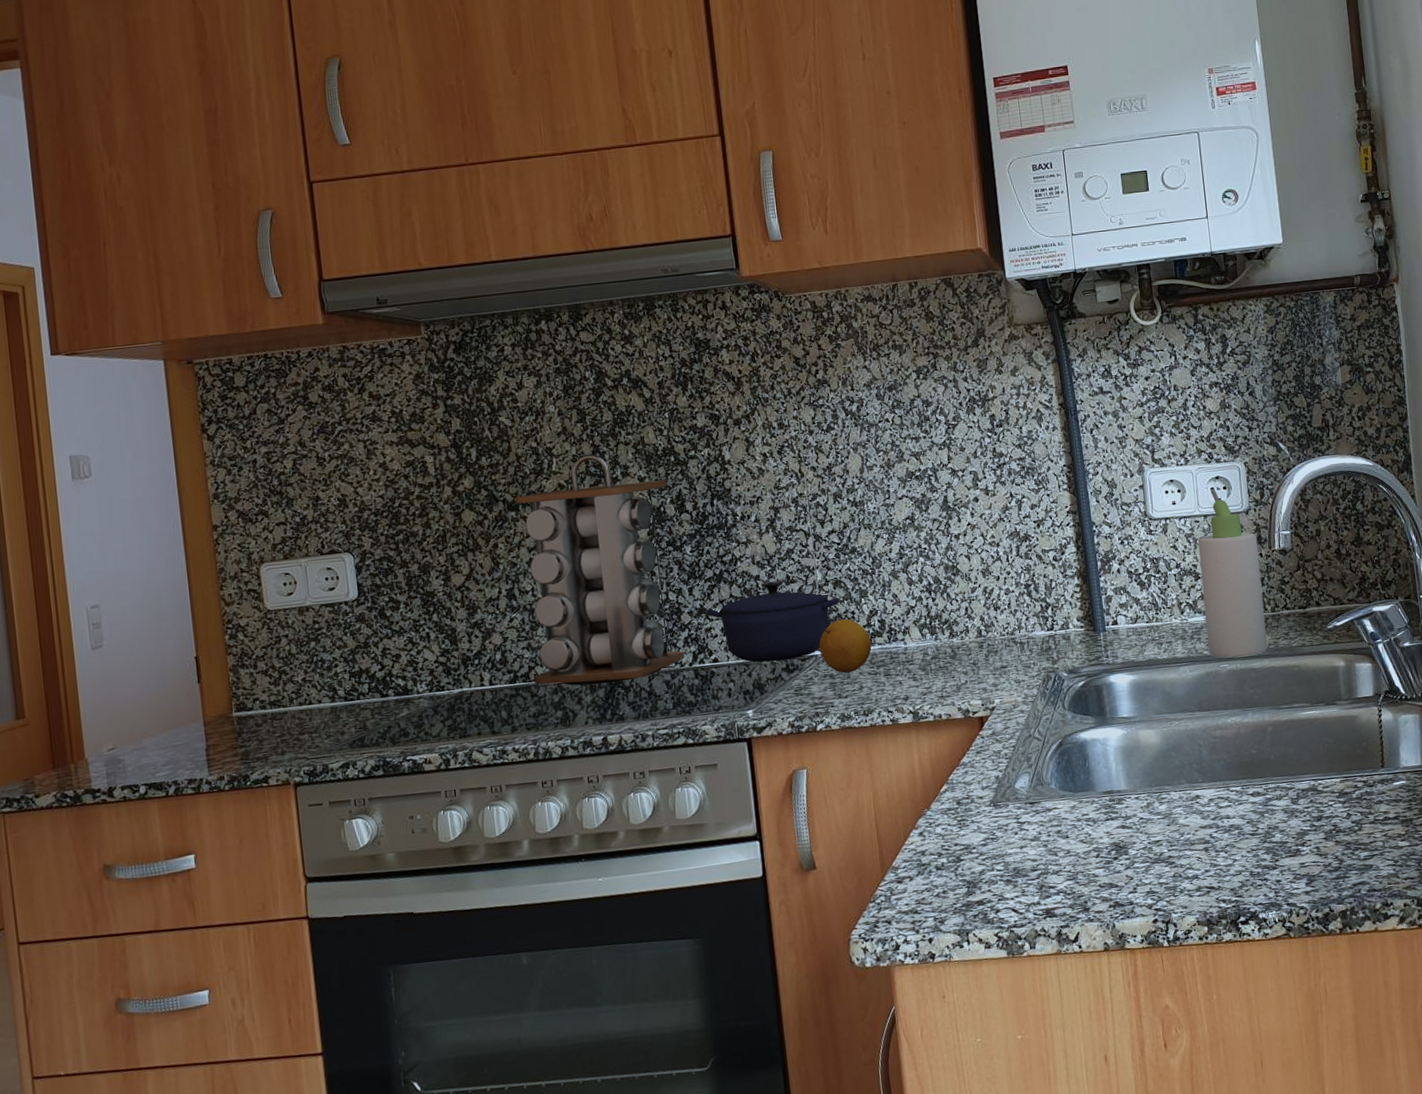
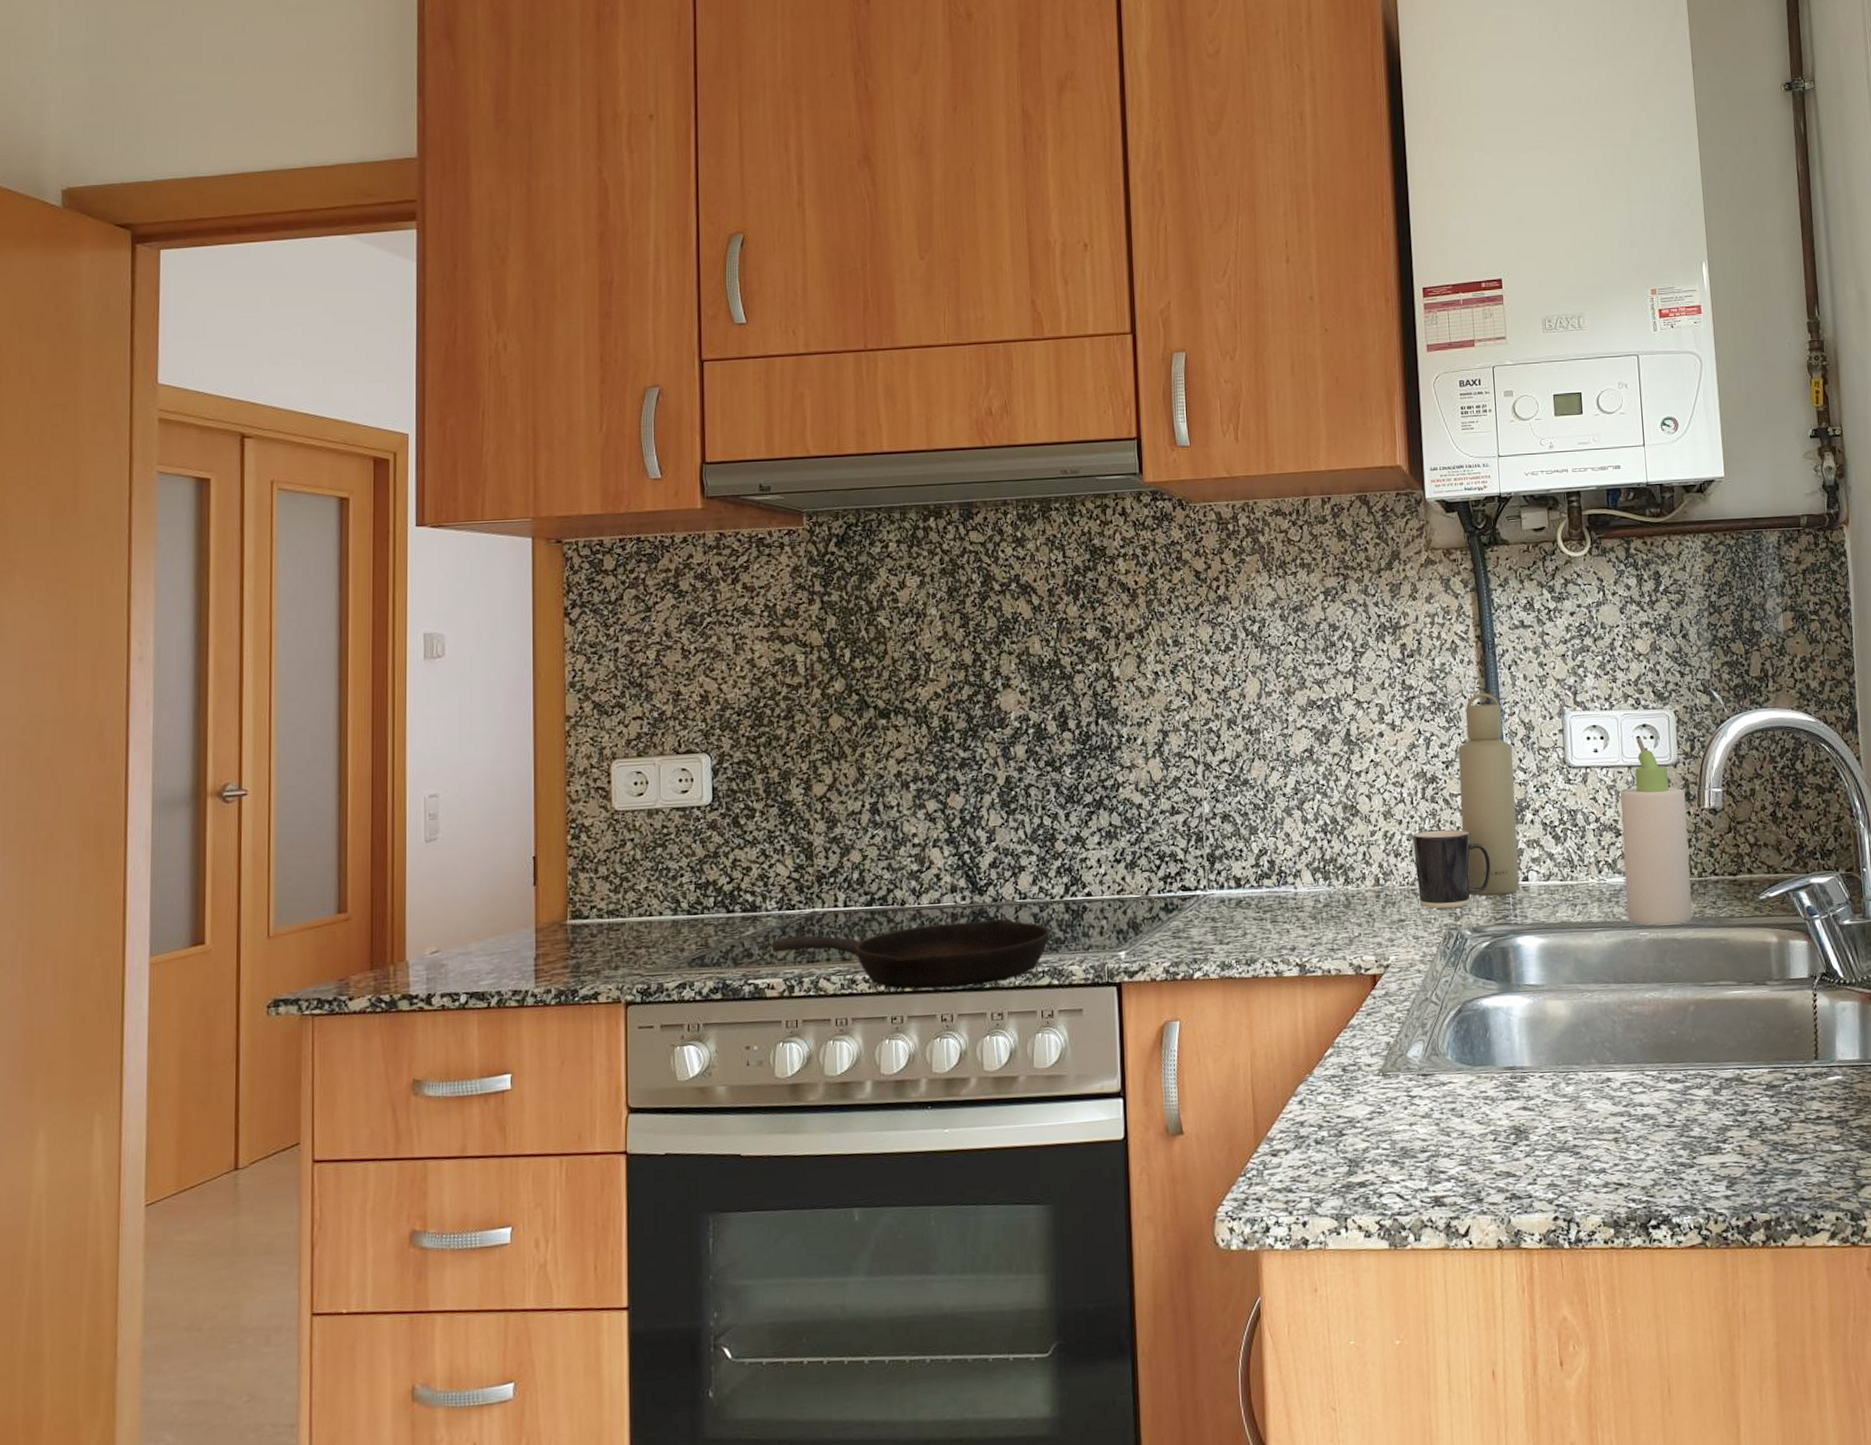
frying pan: none [425,687,683,757] -> present [771,918,1050,990]
spice rack: present [514,453,684,686] -> none [887,662,1055,913]
cooking pot: present [707,580,840,663] -> none [1083,810,1227,900]
fruit: present [819,618,872,673] -> none [1202,856,1259,917]
mug: none [1009,582,1084,655] -> present [1411,829,1491,909]
bottle: none [1047,456,1110,641] -> present [1458,693,1519,897]

